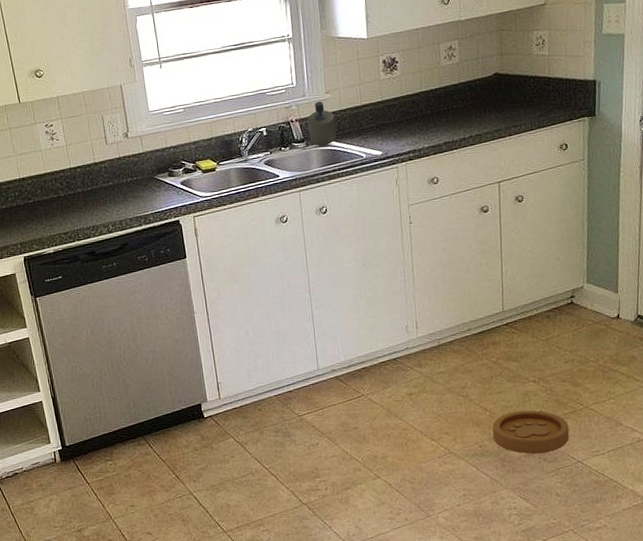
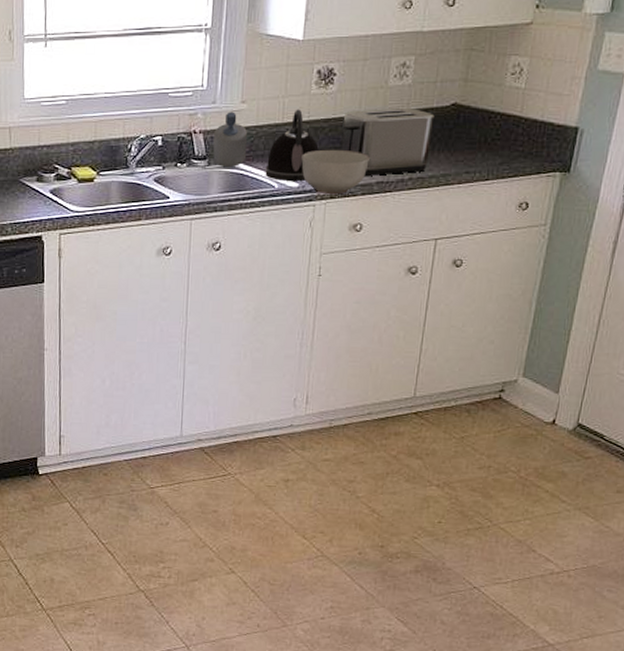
kettle: none [353,92,394,151] -> present [265,109,319,181]
bowl: none [381,120,436,158] -> present [301,149,370,195]
toaster: none [409,81,483,140] -> present [340,107,435,177]
pet bowl: present [492,410,569,454] -> none [376,518,471,572]

